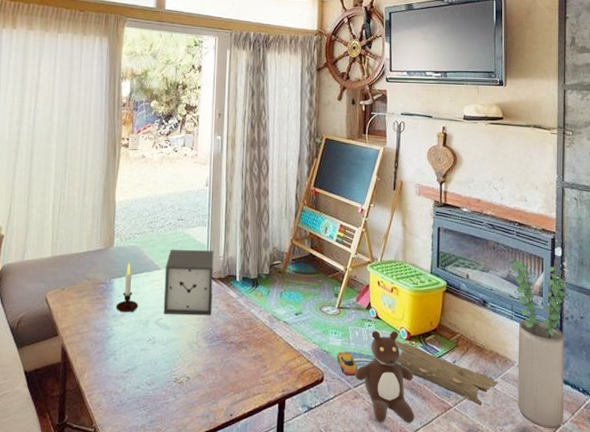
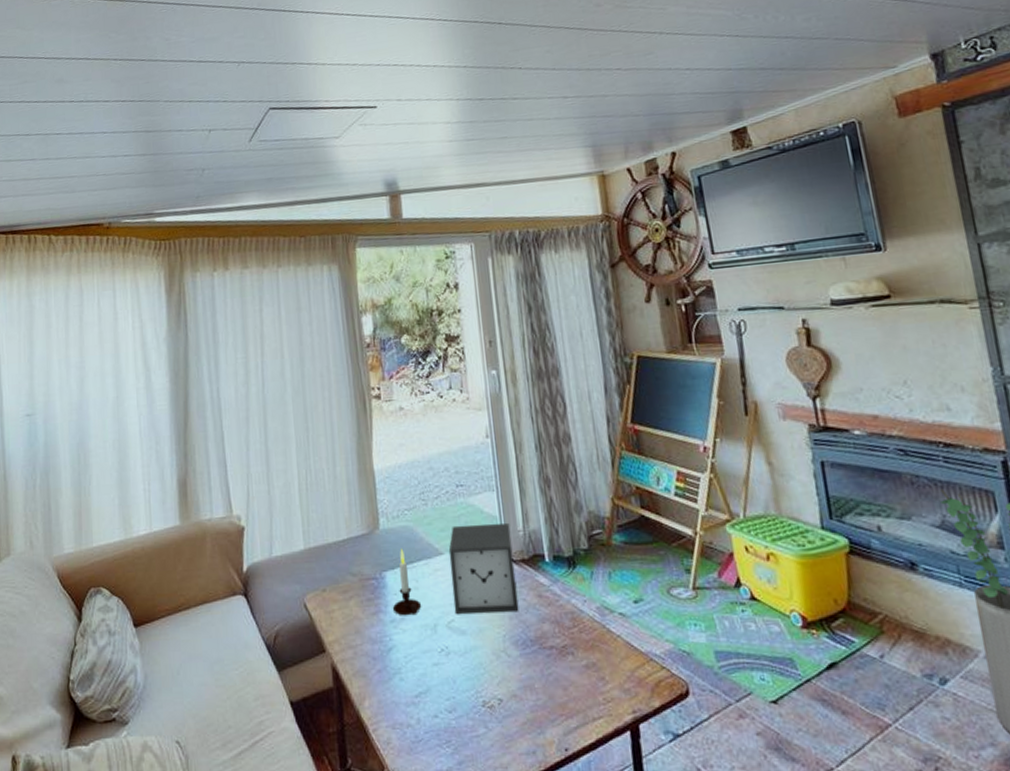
toy car: present [337,351,358,376] -> none [703,650,737,686]
stuffed animal: present [355,331,414,424] -> none [734,616,835,753]
decorative log: present [394,340,498,406] -> none [784,629,958,721]

